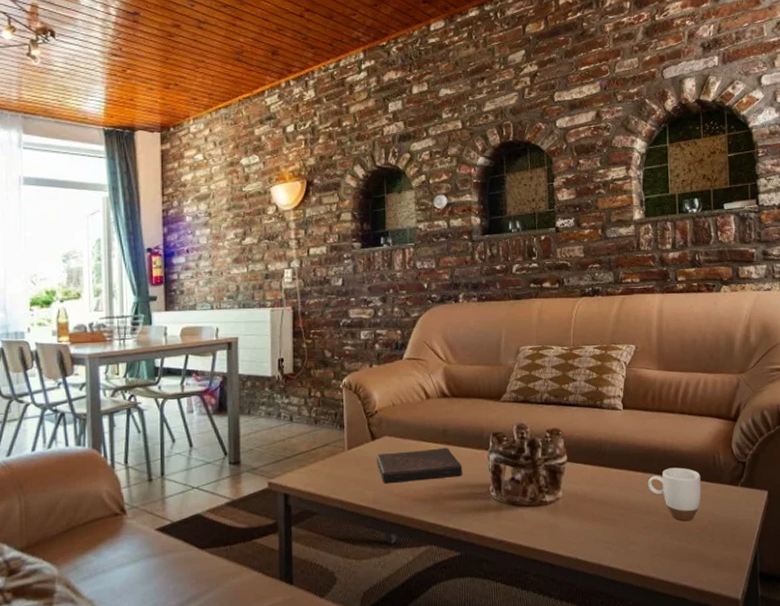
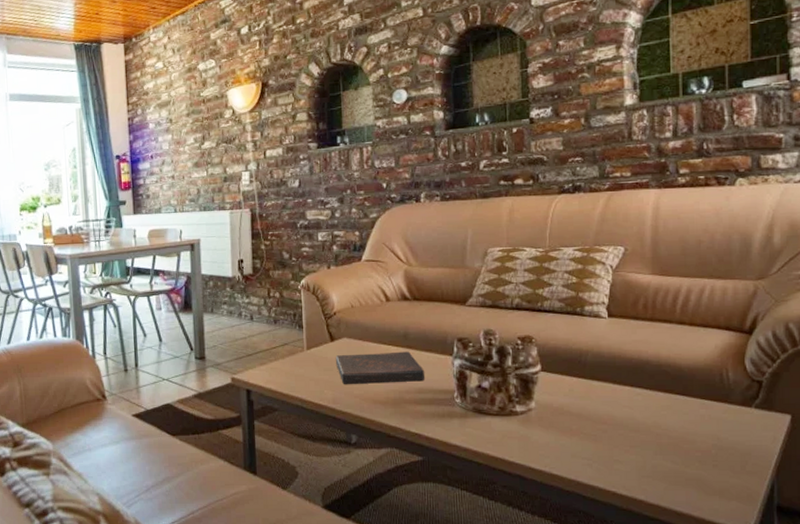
mug: present [647,467,702,522] -> none [636,383,704,443]

